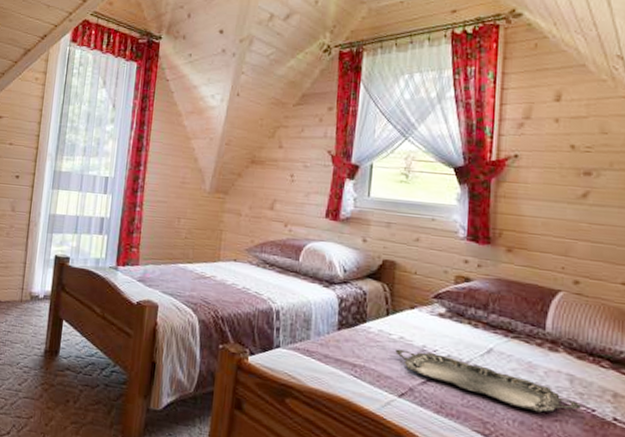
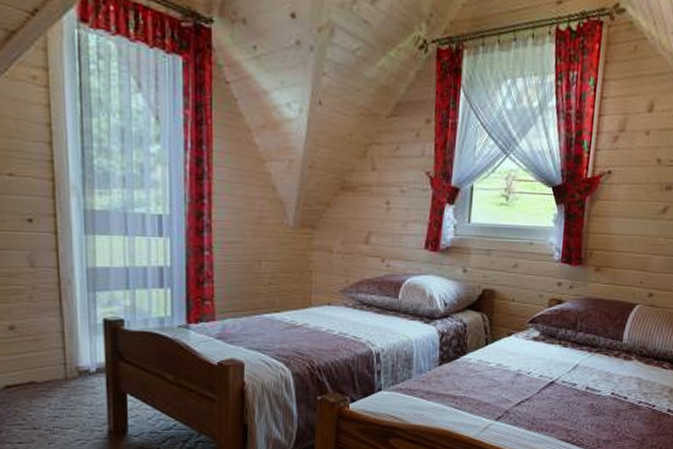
serving tray: present [395,349,583,413] -> none [493,375,646,415]

